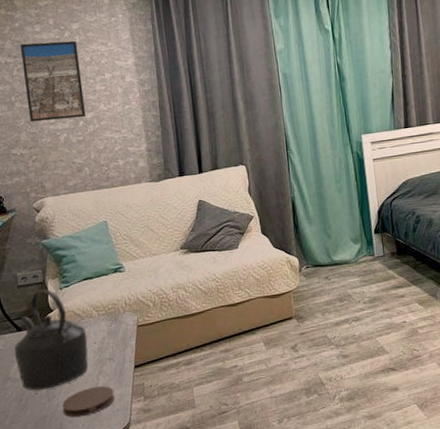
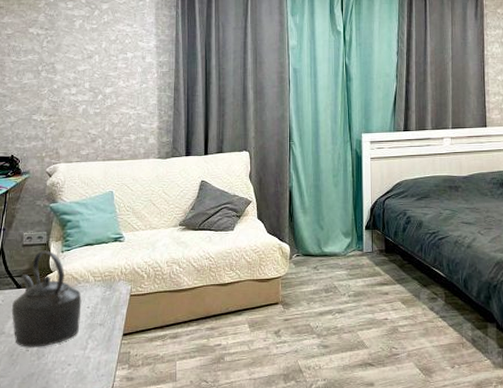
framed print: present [20,40,86,122] -> none [52,18,106,92]
coaster: present [62,385,115,418] -> none [50,349,101,378]

